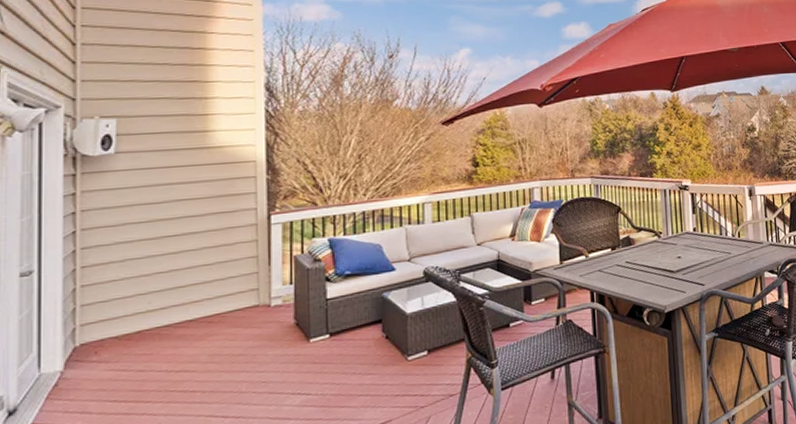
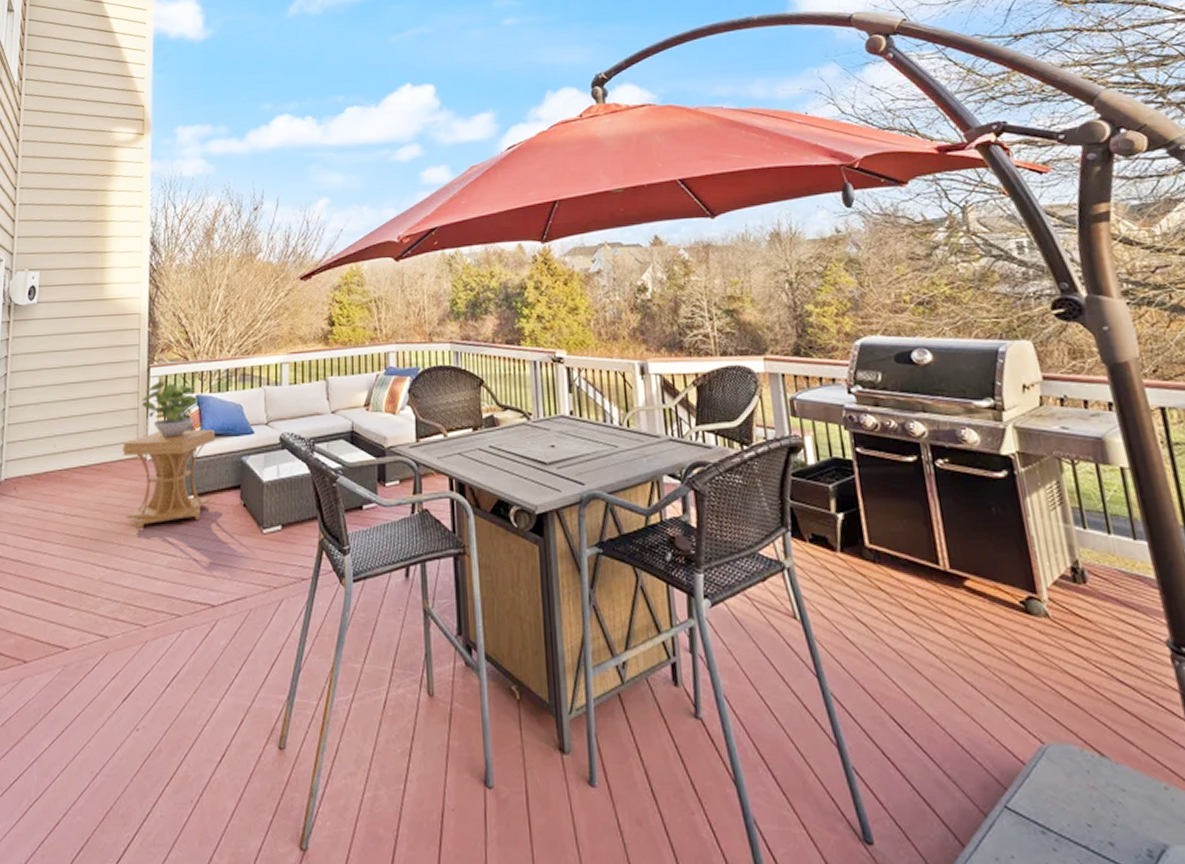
side table: none [240,269,353,375] -> present [123,429,216,529]
potted plant: none [262,227,331,283] -> present [141,381,198,438]

